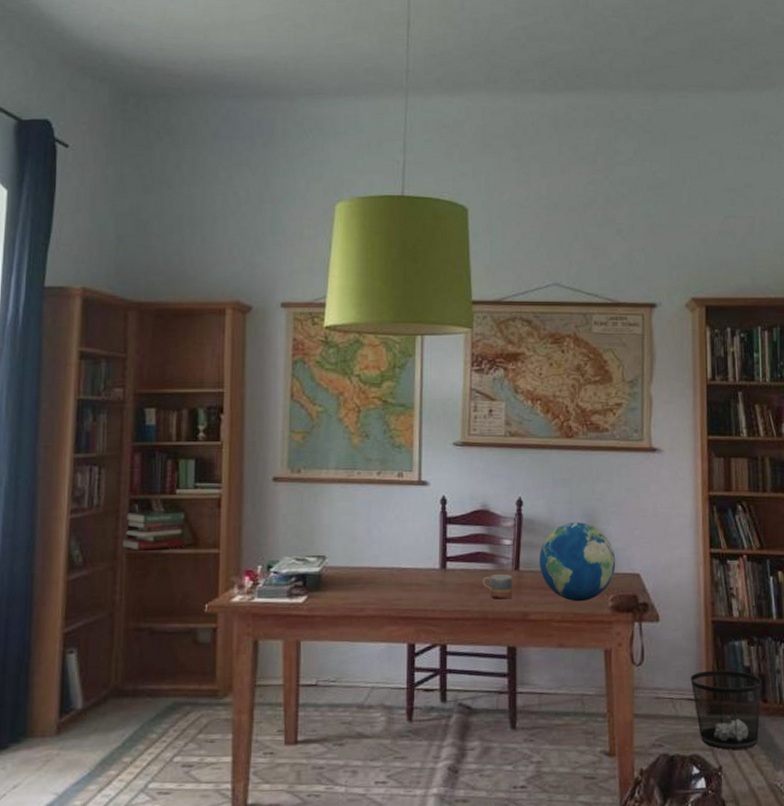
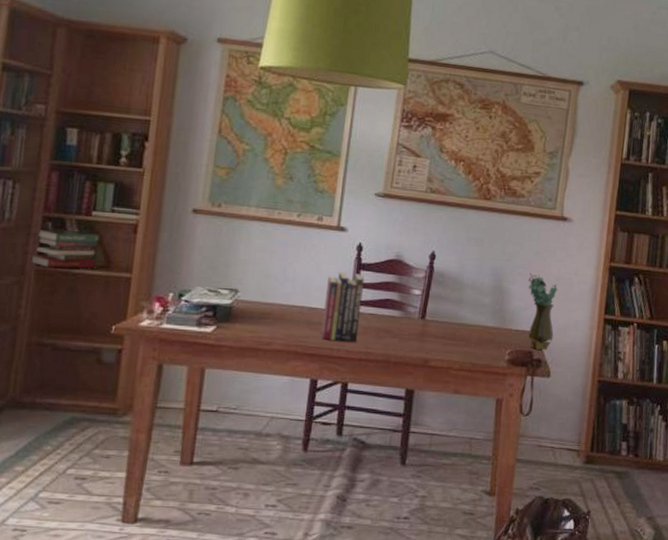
books: none [413,528,452,602] -> present [321,272,364,342]
mug: present [482,574,512,599] -> none [388,321,418,345]
globe: present [540,521,616,602] -> none [444,278,517,354]
vase: none [622,510,658,594] -> present [528,272,557,351]
waste bin: present [690,670,762,750] -> none [571,424,636,497]

